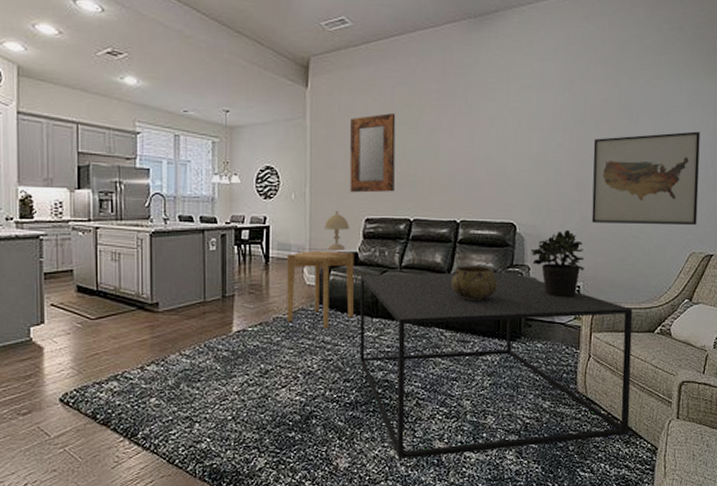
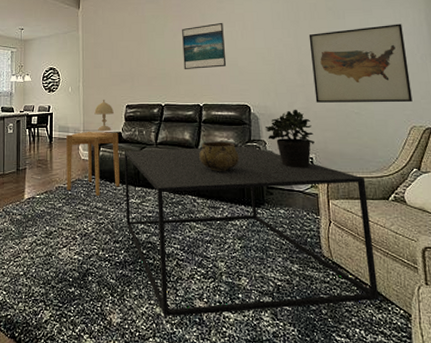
home mirror: present [350,113,396,193] -> none [112,24,148,85]
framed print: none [440,117,493,176] -> present [182,22,227,69]

